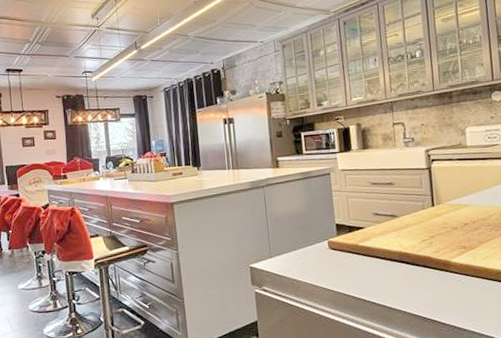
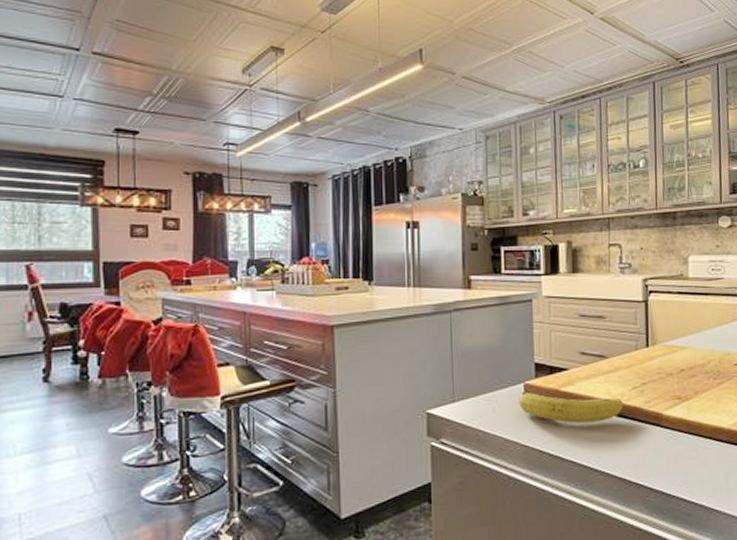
fruit: none [324,246,415,271] -> present [519,390,623,423]

